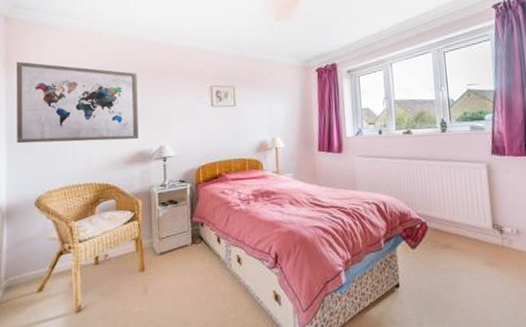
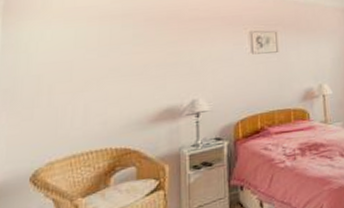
wall art: present [17,61,139,144] -> none [11,9,167,107]

